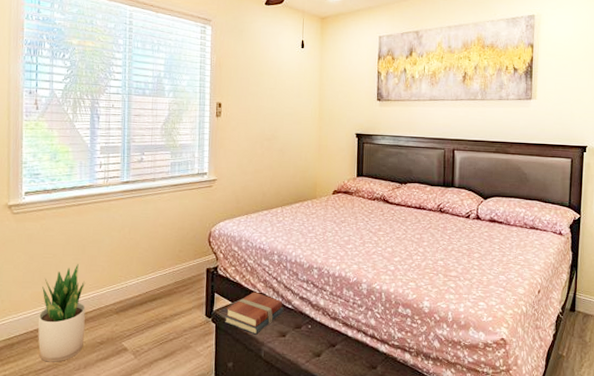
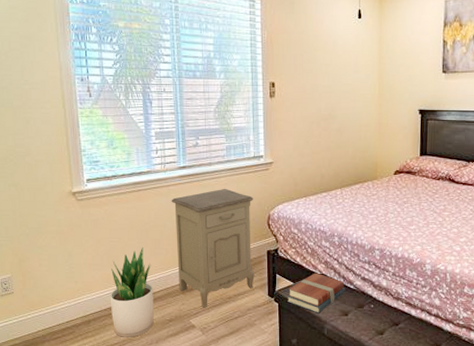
nightstand: none [111,204,196,330] -> present [171,188,255,308]

